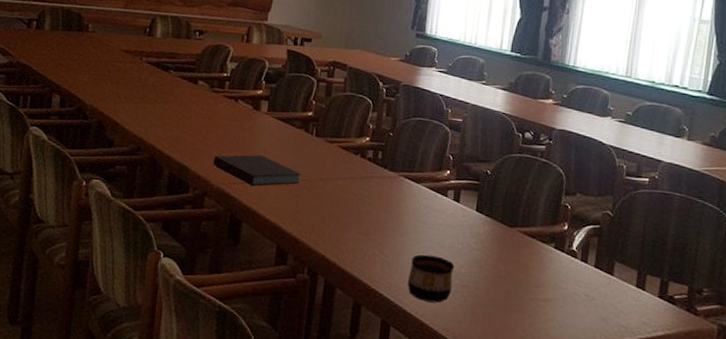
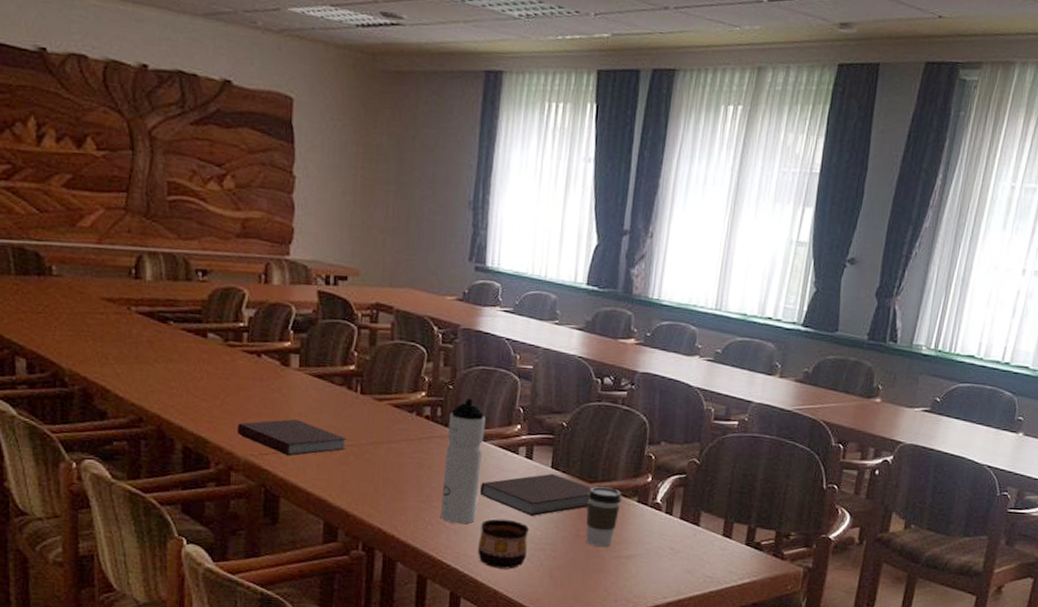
water bottle: none [377,144,420,257] -> present [441,398,485,524]
notebook: none [411,216,512,254] -> present [479,473,592,516]
coffee cup: none [506,231,540,289] -> present [586,486,622,547]

